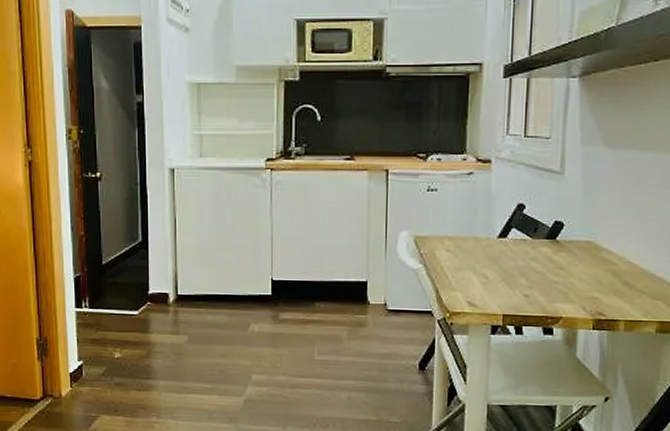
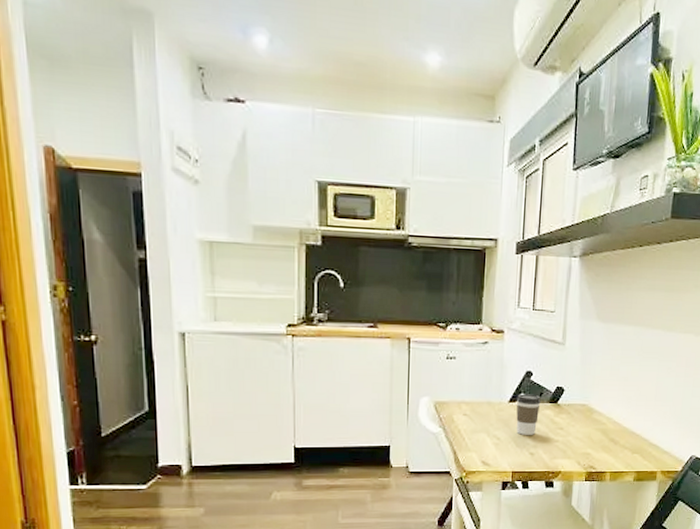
coffee cup: none [506,229,536,275] -> present [516,394,541,435]

